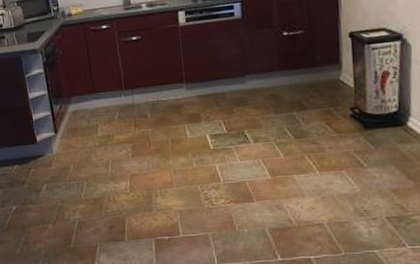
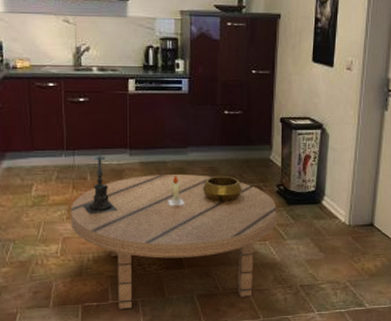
dining table: none [135,103,353,243] -> present [71,174,277,310]
candle holder: none [145,86,181,152] -> present [82,149,119,215]
decorative bowl: none [265,102,311,132] -> present [202,175,243,203]

